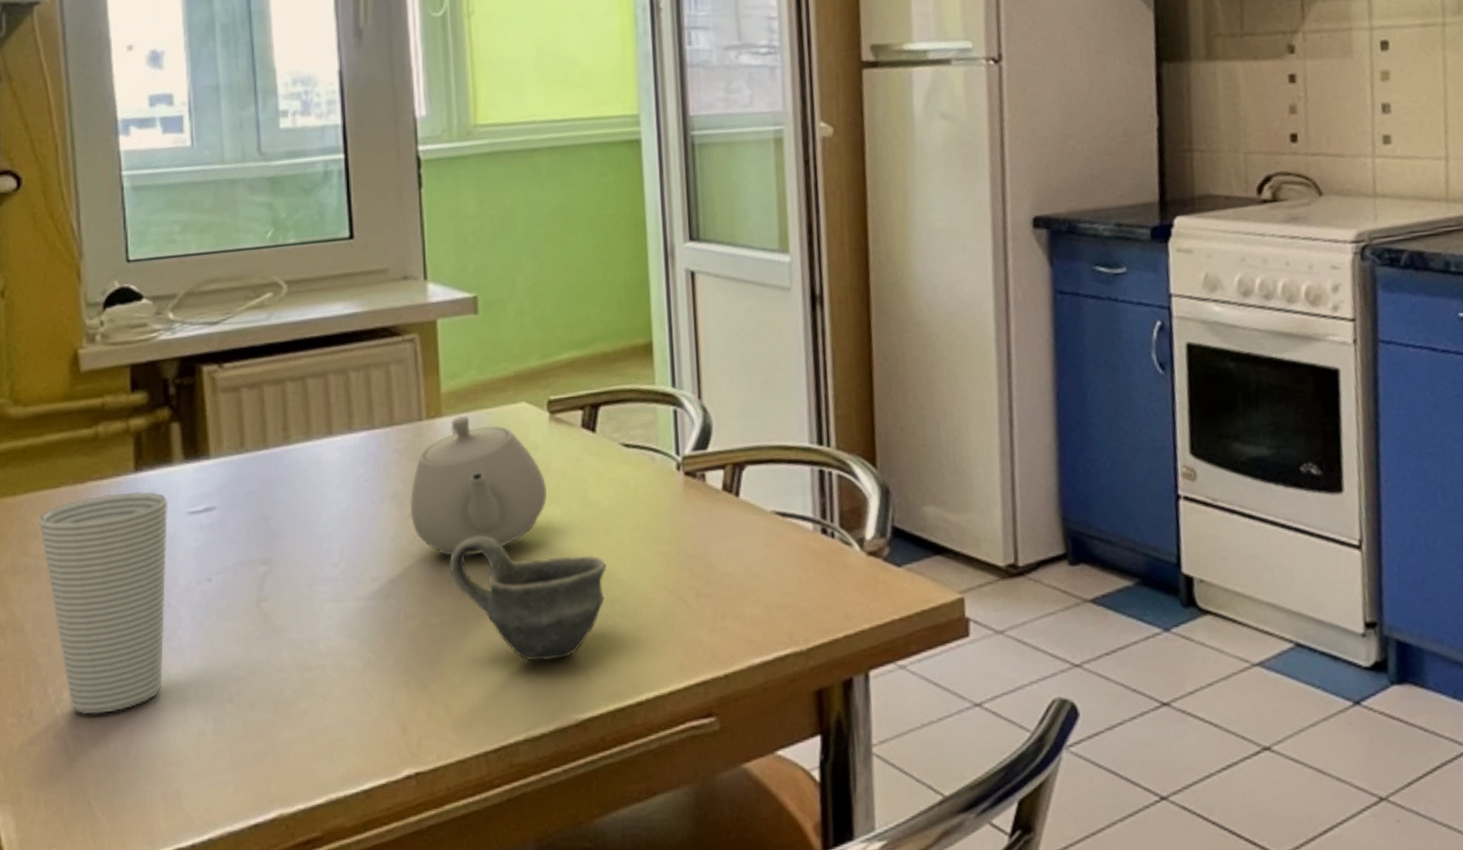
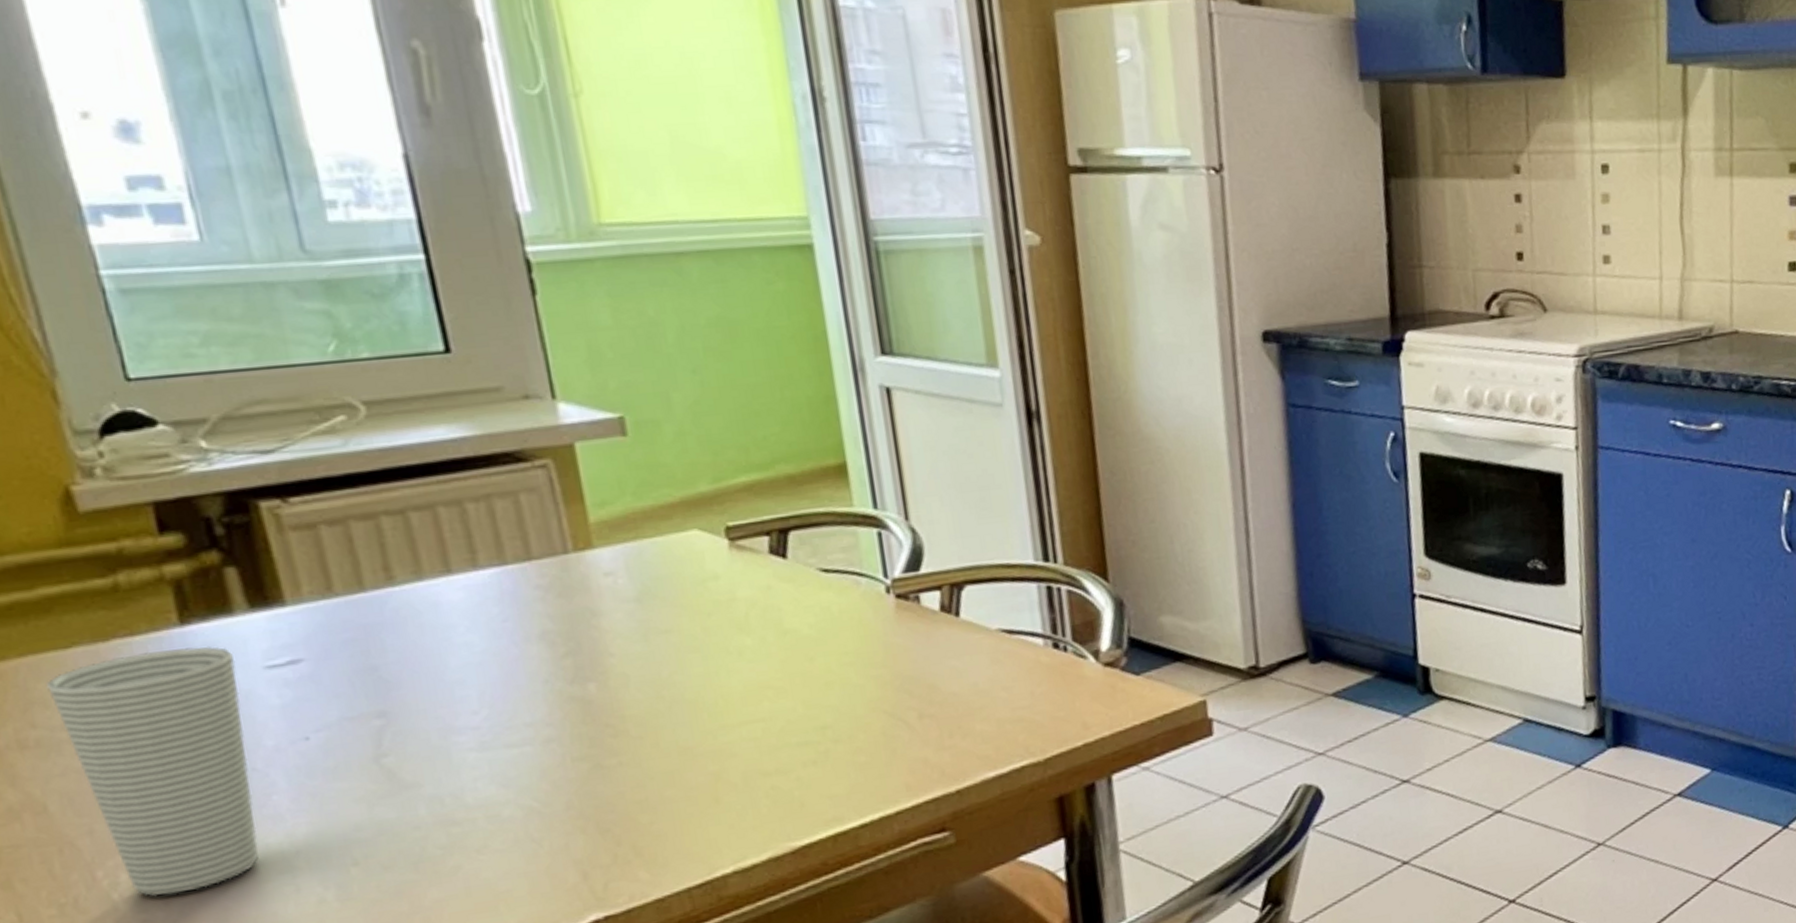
teapot: present [410,416,547,556] -> none [563,546,735,695]
cup: present [449,535,607,661] -> none [621,671,814,794]

